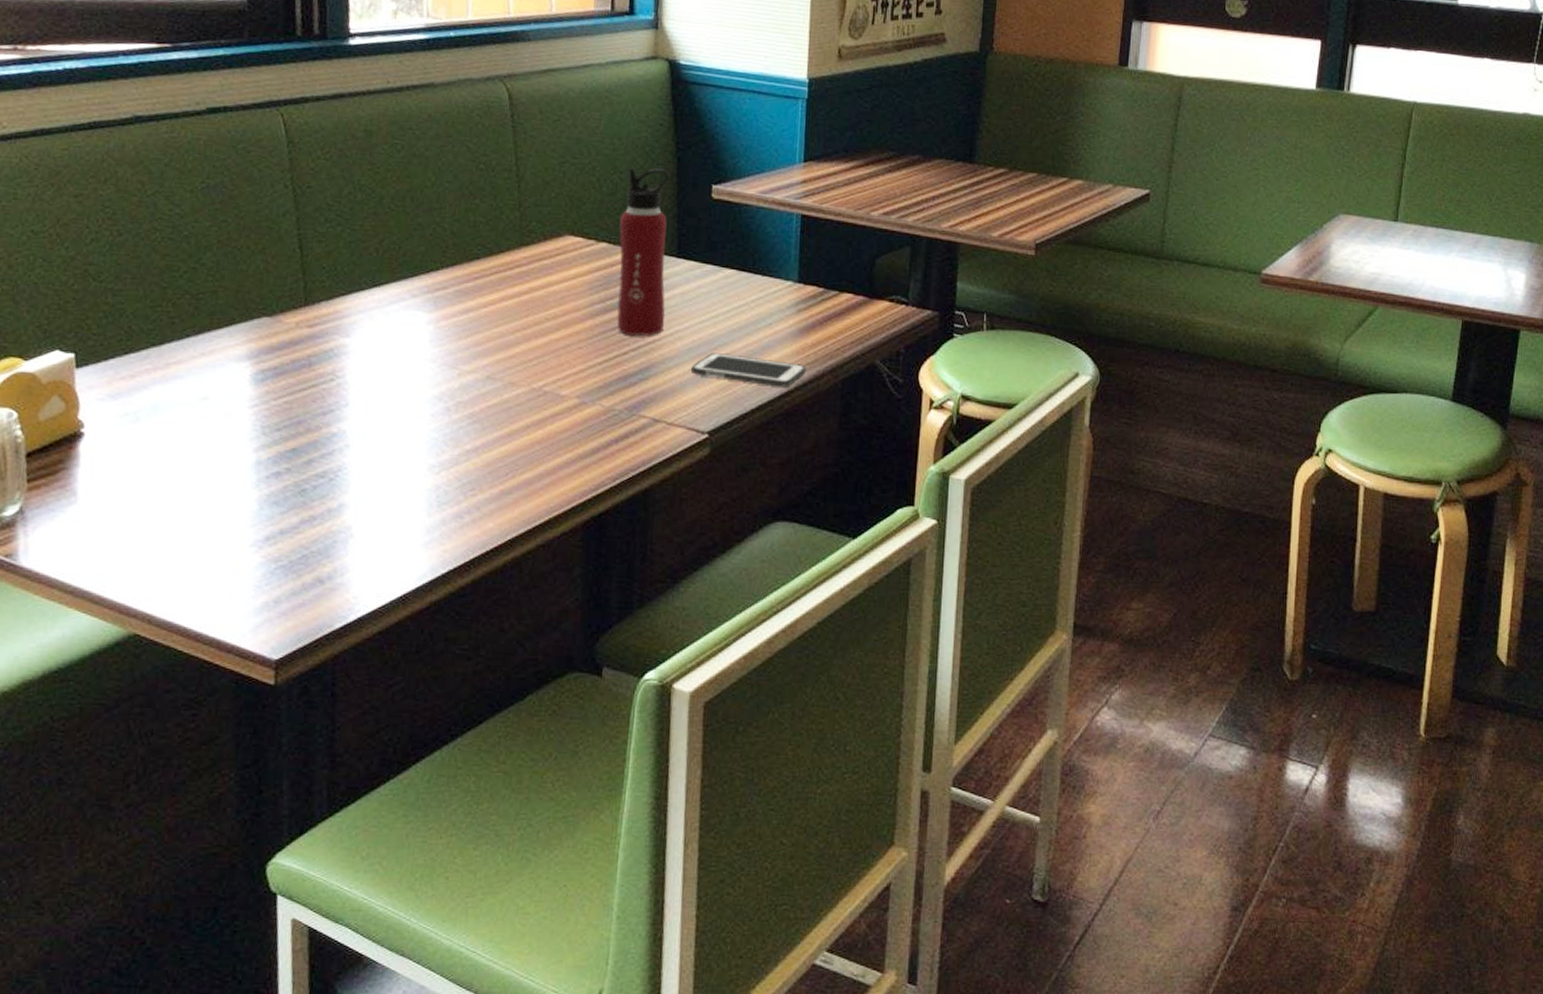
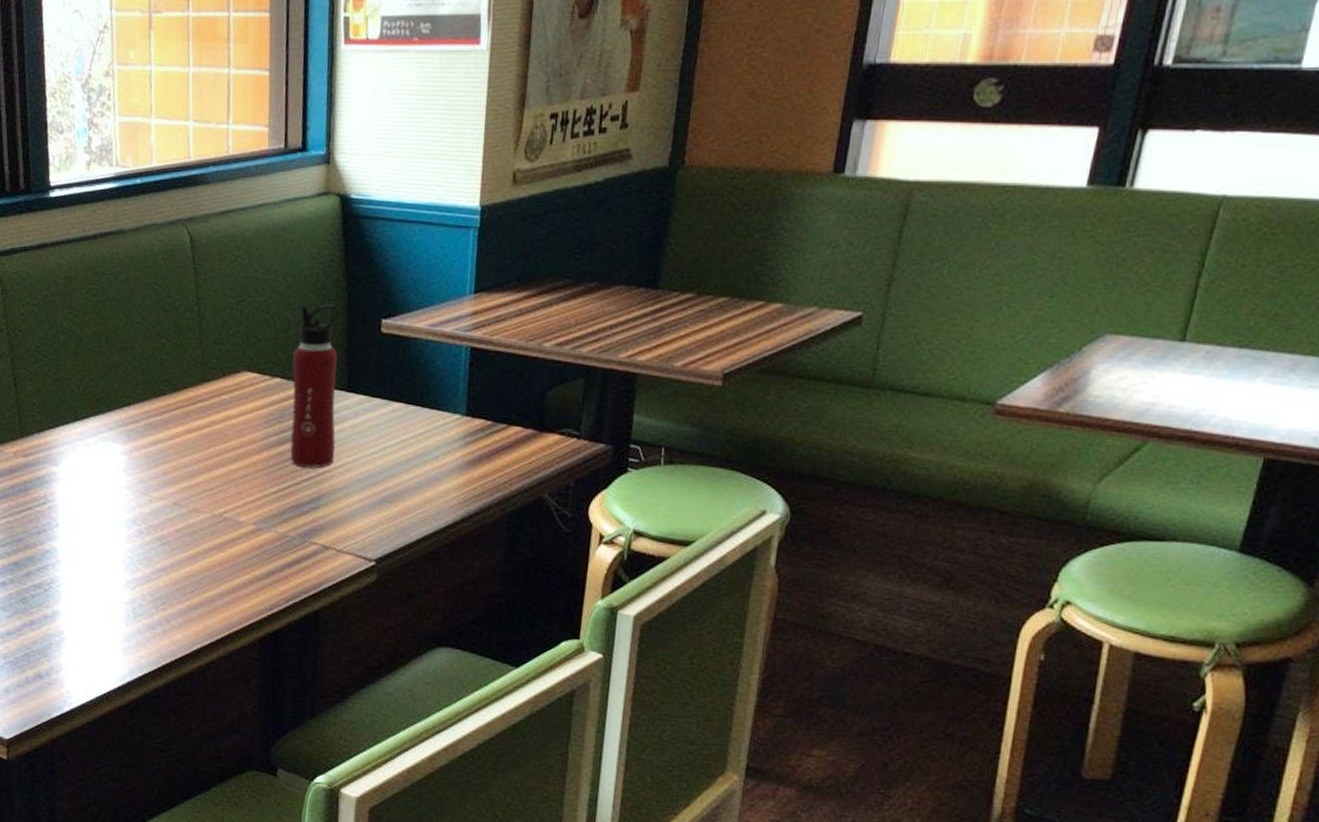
cell phone: present [690,353,806,387] -> none [359,484,472,519]

